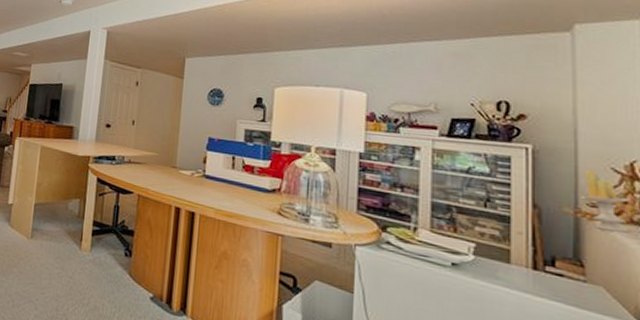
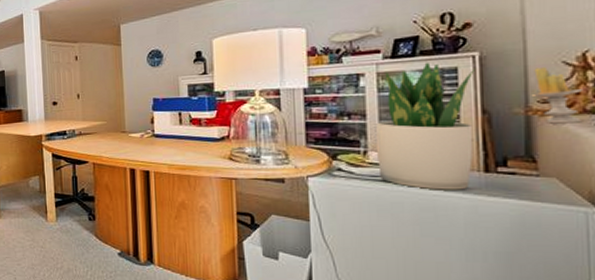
planter: none [427,146,529,285] -> present [376,62,477,190]

